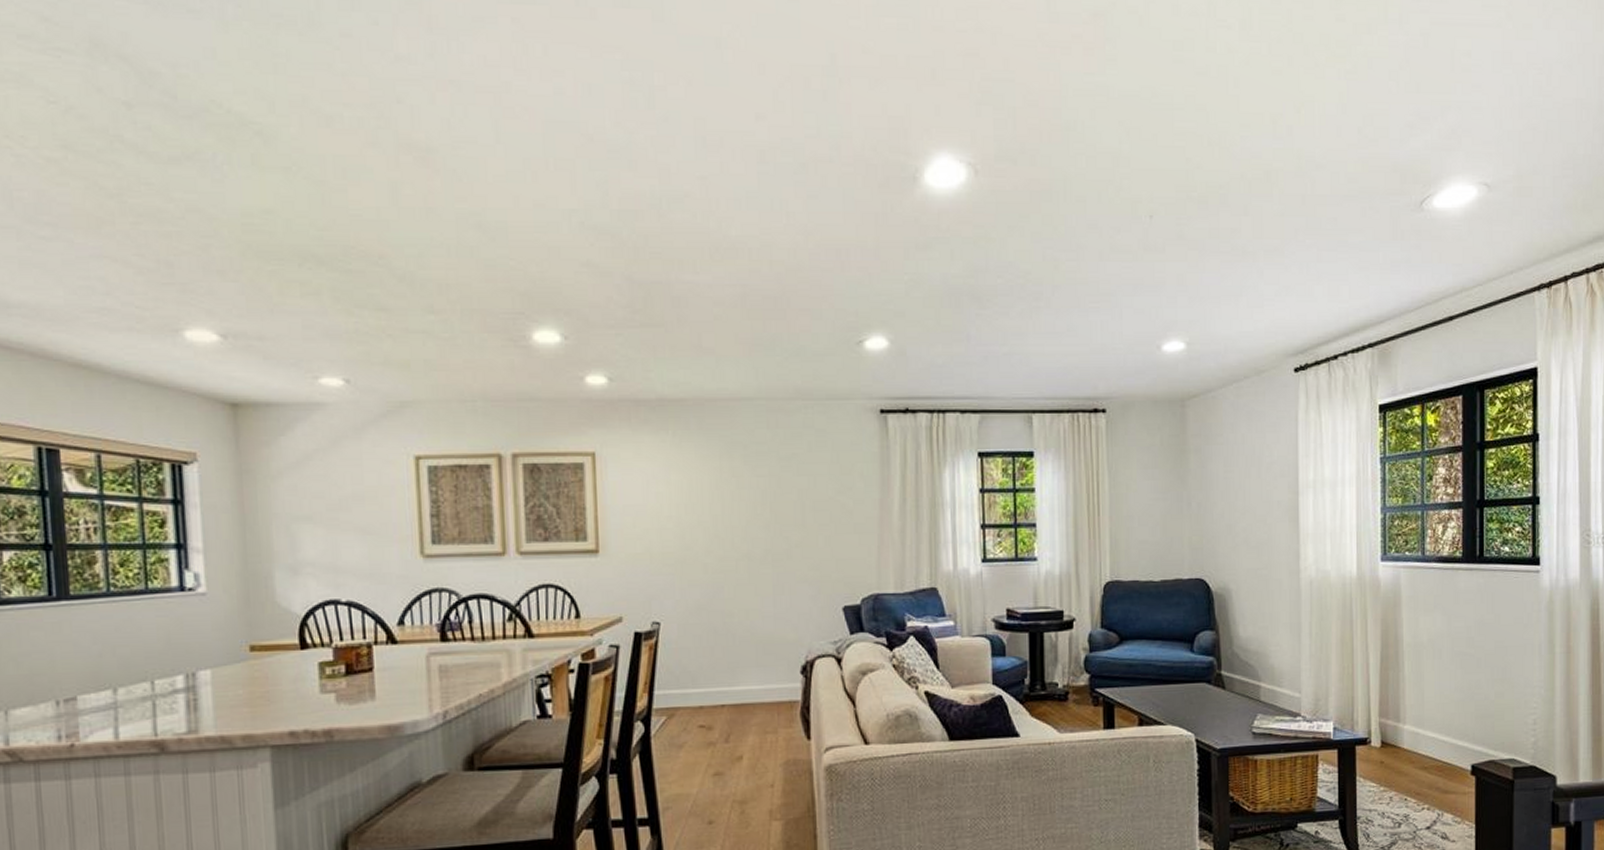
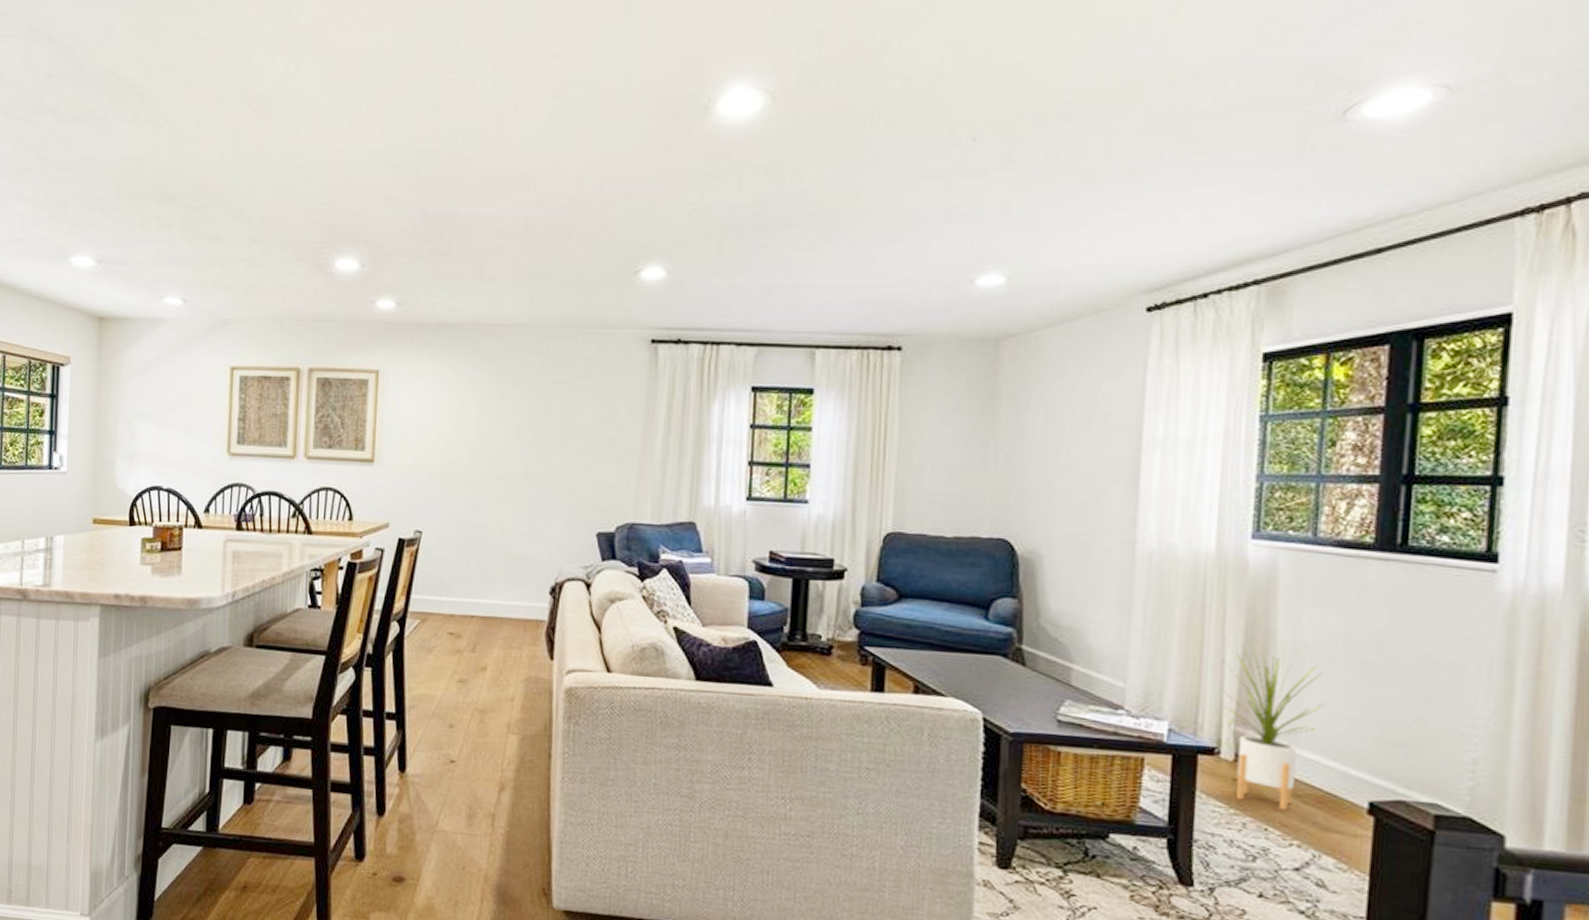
house plant: none [1367,649,1438,782] -> present [1219,643,1325,811]

